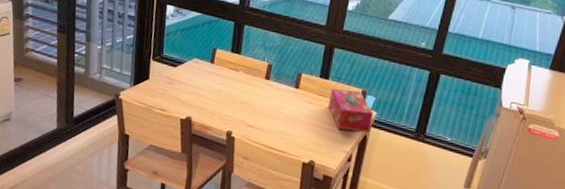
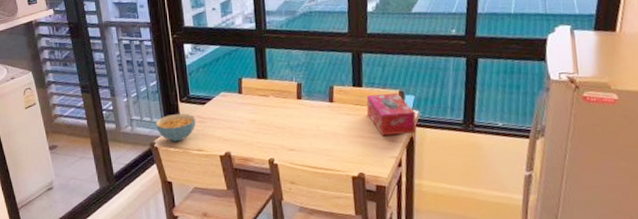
cereal bowl: none [124,70,165,98] -> present [155,113,196,142]

